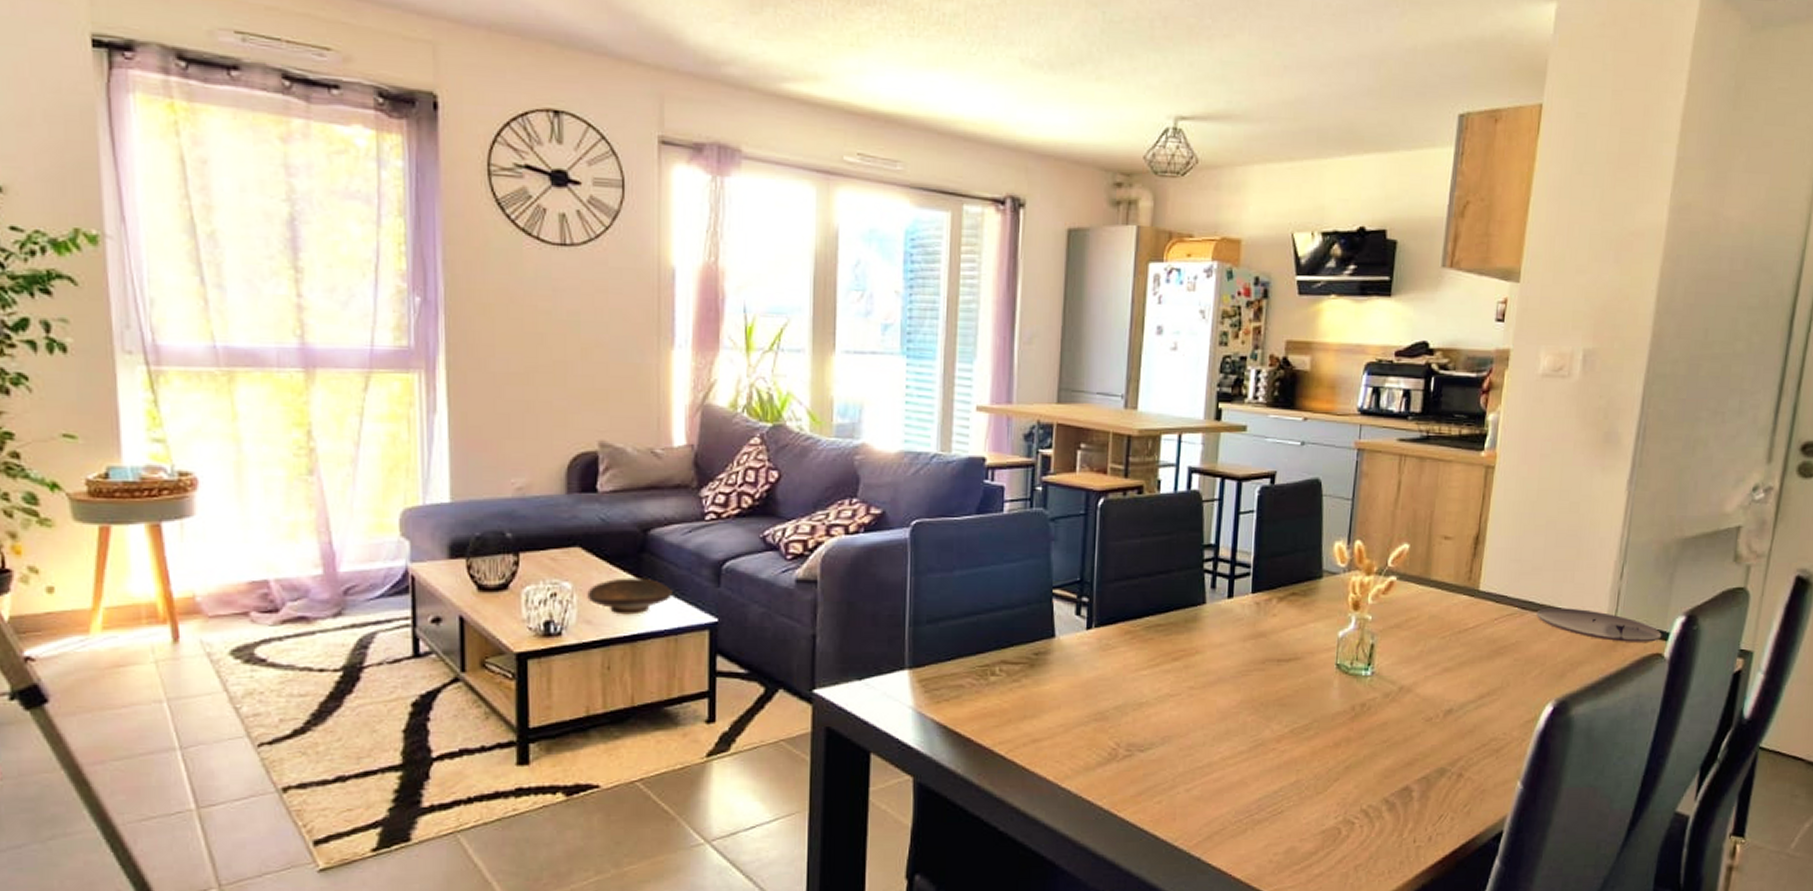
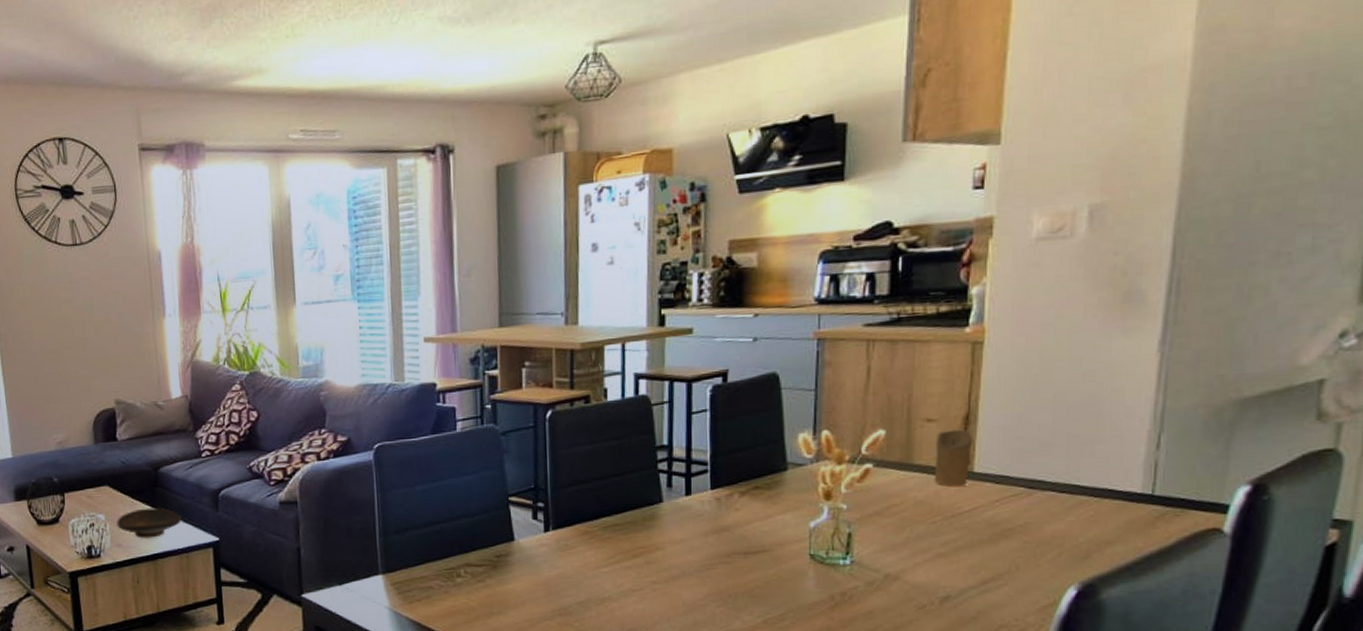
candle: none [1446,548,1481,604] -> present [934,429,973,487]
plate: present [1536,608,1662,642] -> none [1048,484,1219,518]

